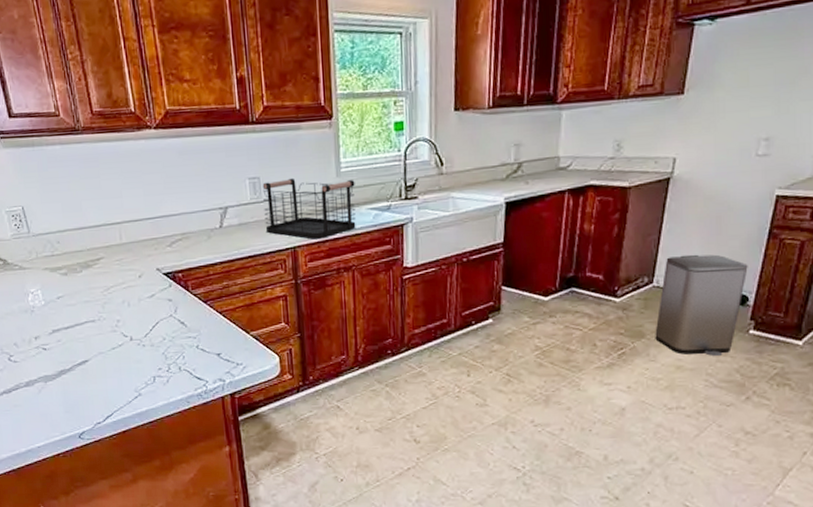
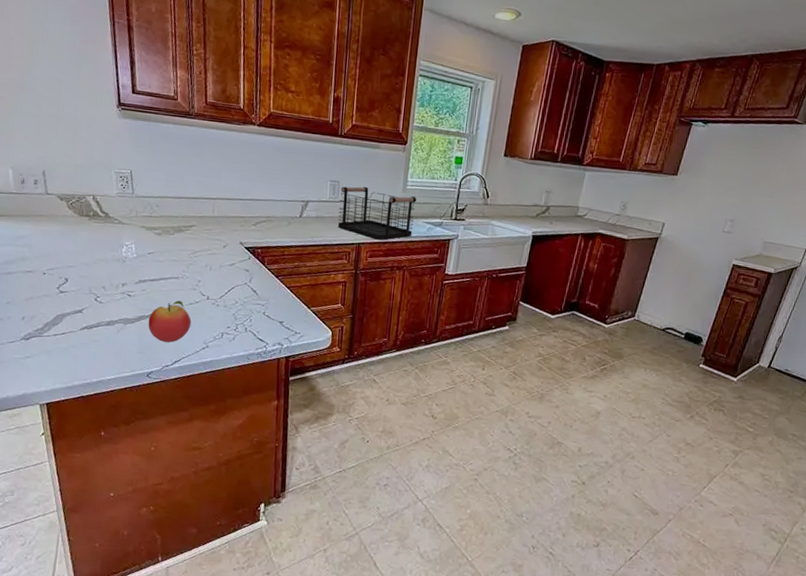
apple: none [70,346,118,396] -> present [148,300,192,343]
pedal bin: present [655,254,748,357] -> none [630,298,706,382]

